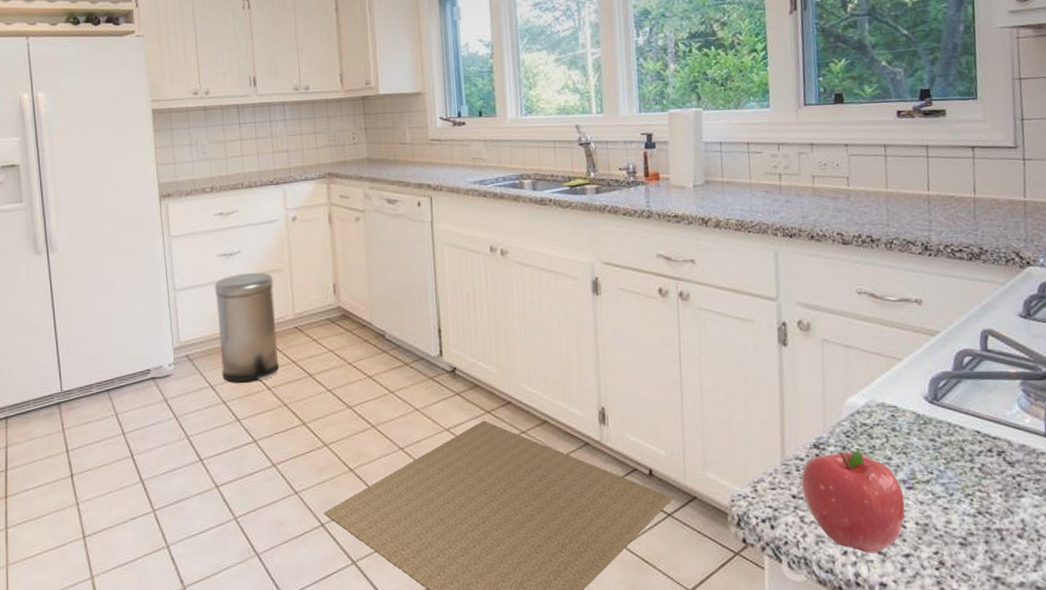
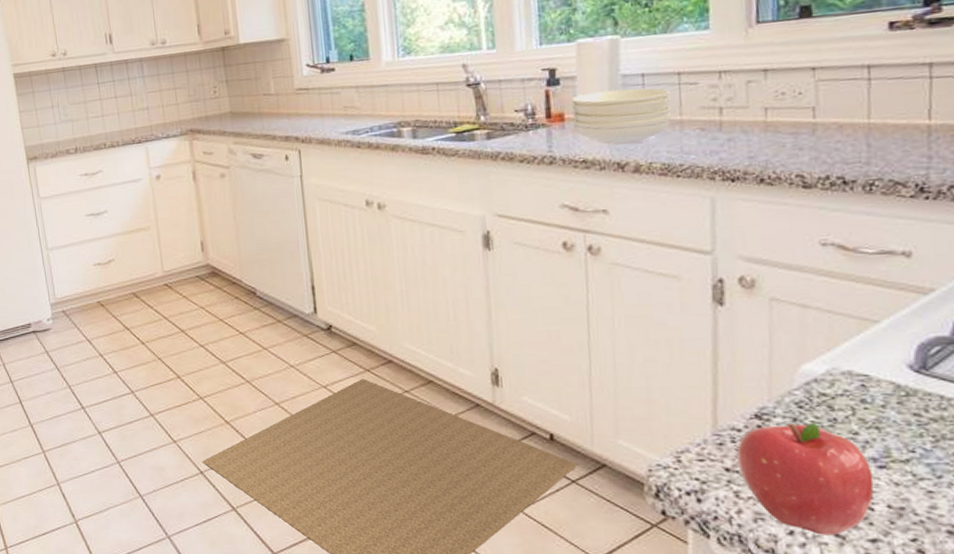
pedal bin: present [214,272,279,383] -> none [84,231,152,337]
bowl: none [664,154,744,203] -> present [571,88,672,146]

